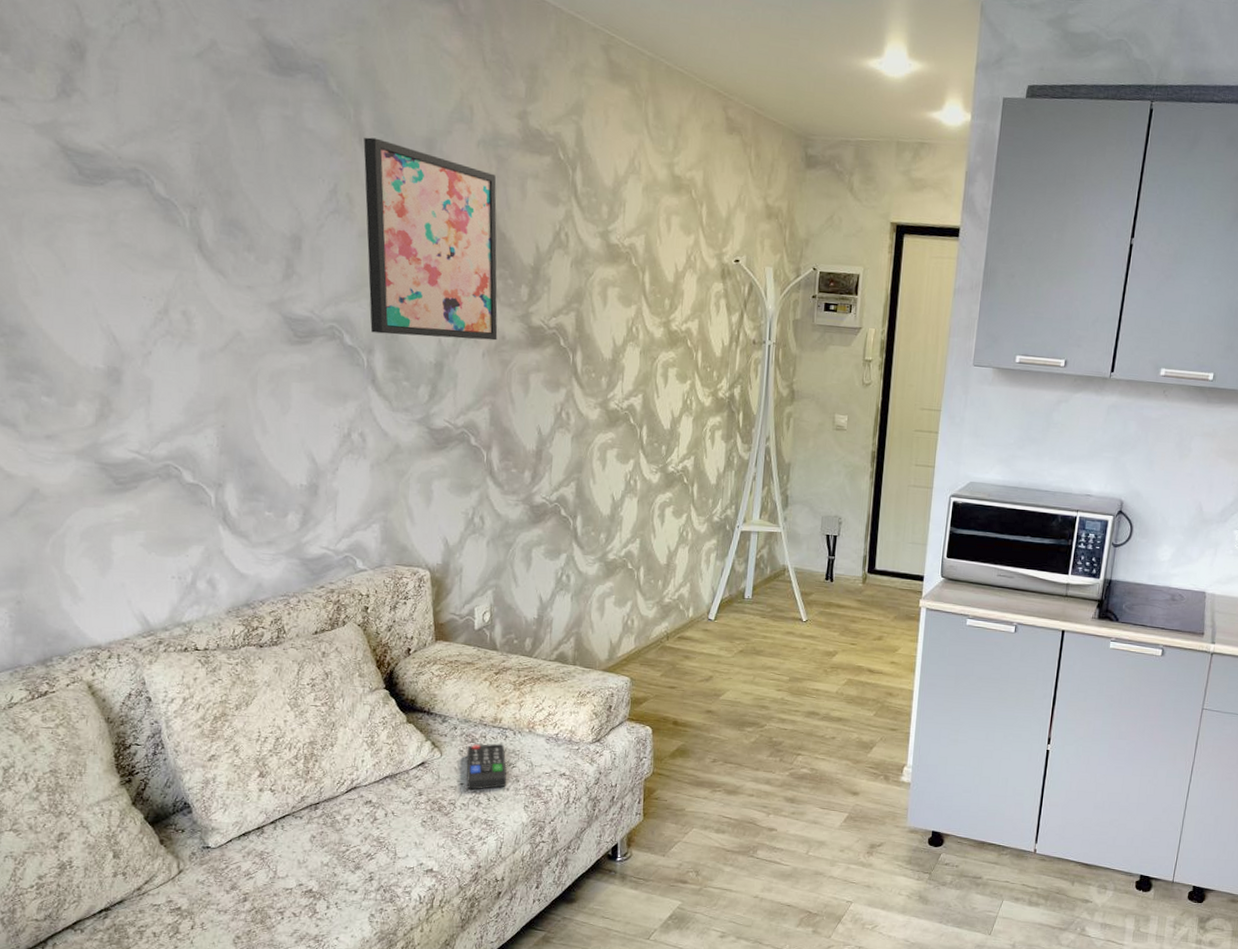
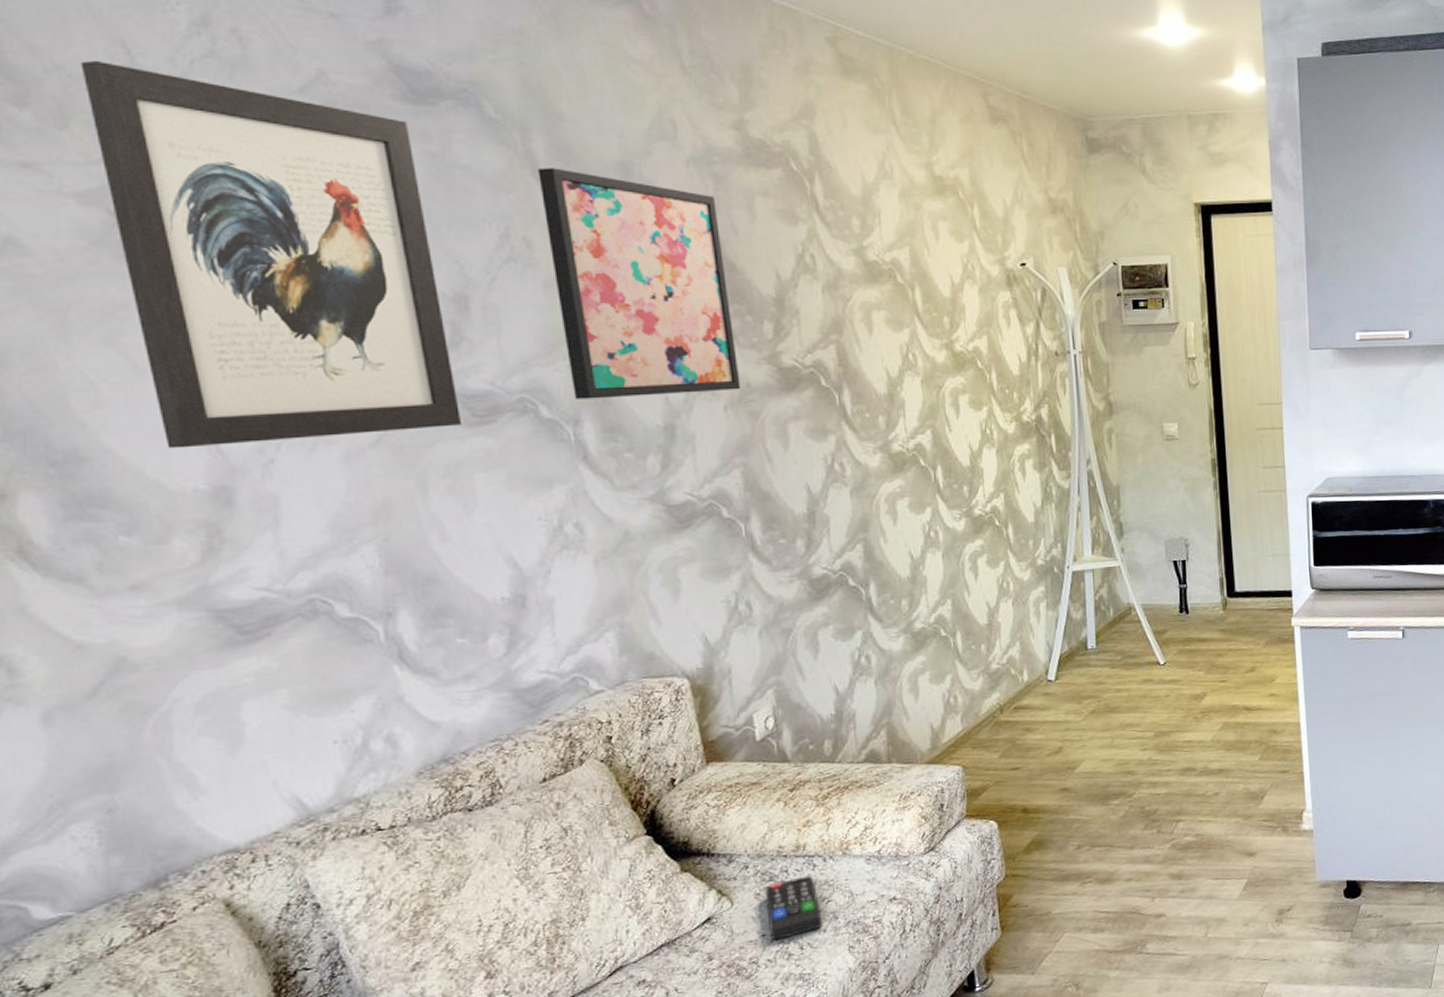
wall art: none [46,18,287,343] -> present [80,60,463,449]

